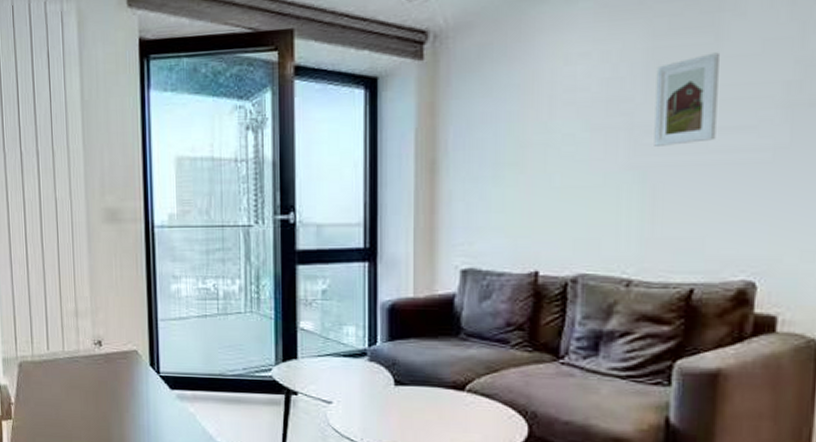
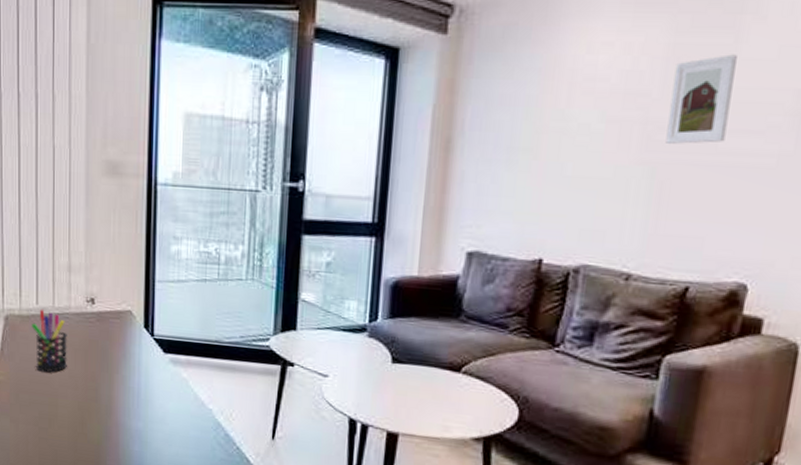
pen holder: none [44,354,79,415] -> present [31,309,67,373]

